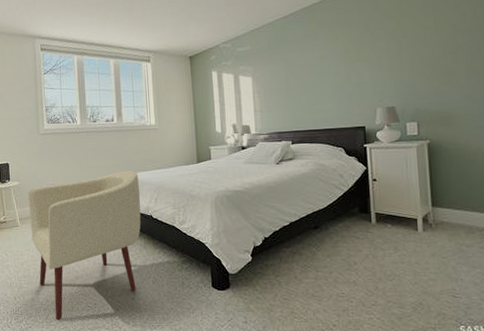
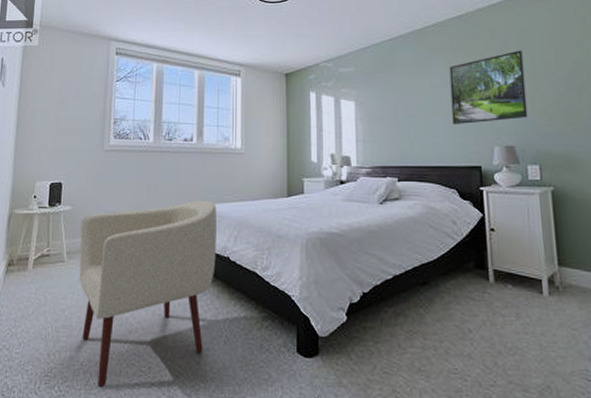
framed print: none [336,18,408,92] -> present [449,50,528,126]

